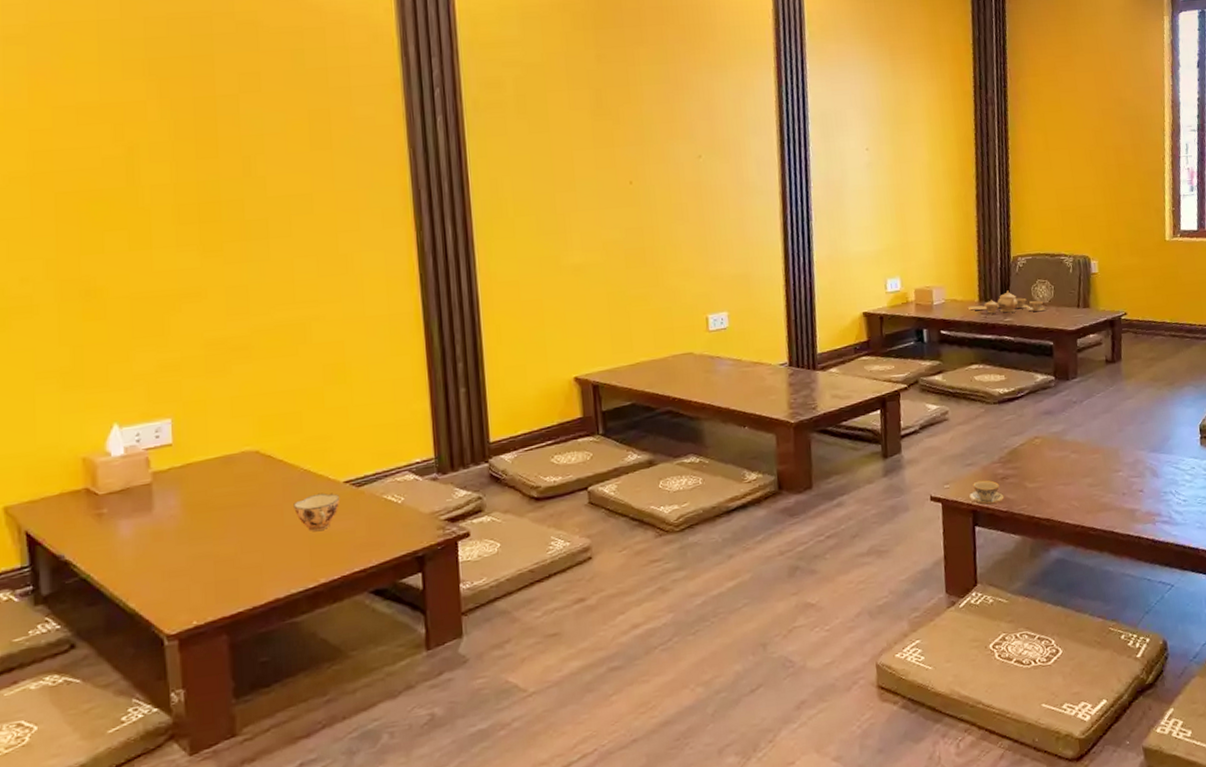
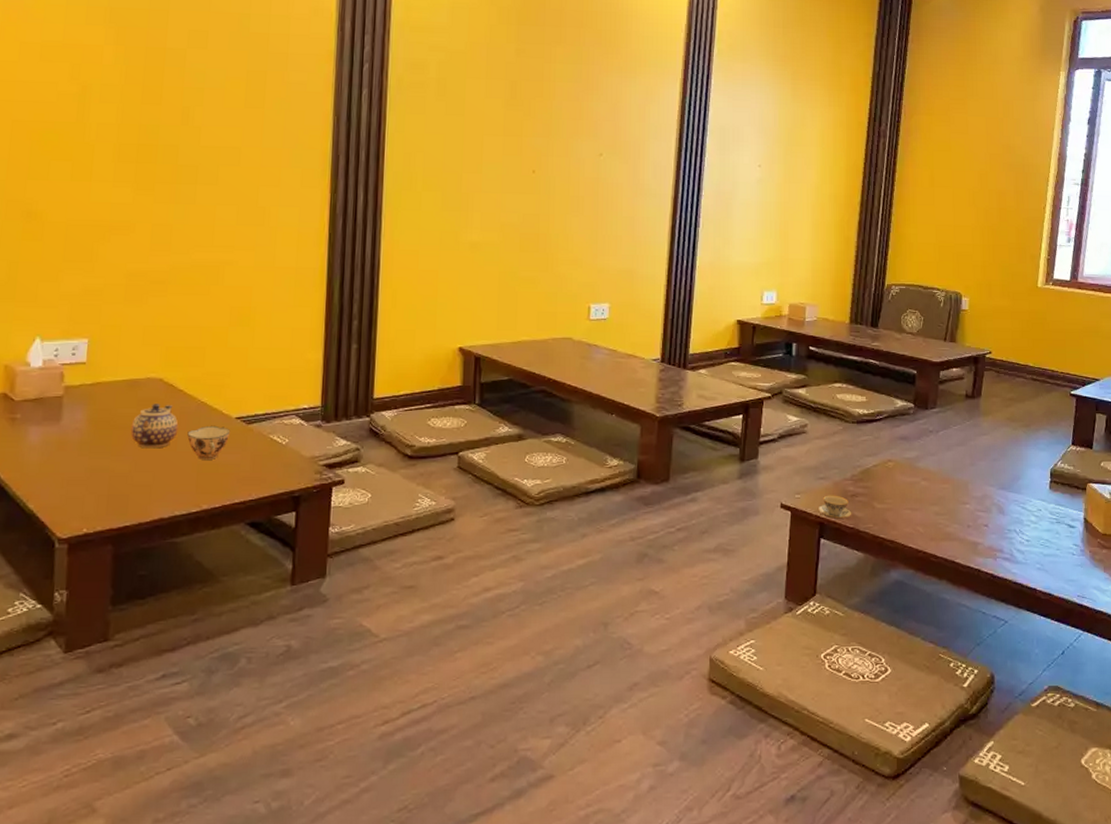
teapot: none [231,477,283,528] -> present [130,404,179,449]
tea set: present [967,290,1046,314] -> none [837,316,913,340]

